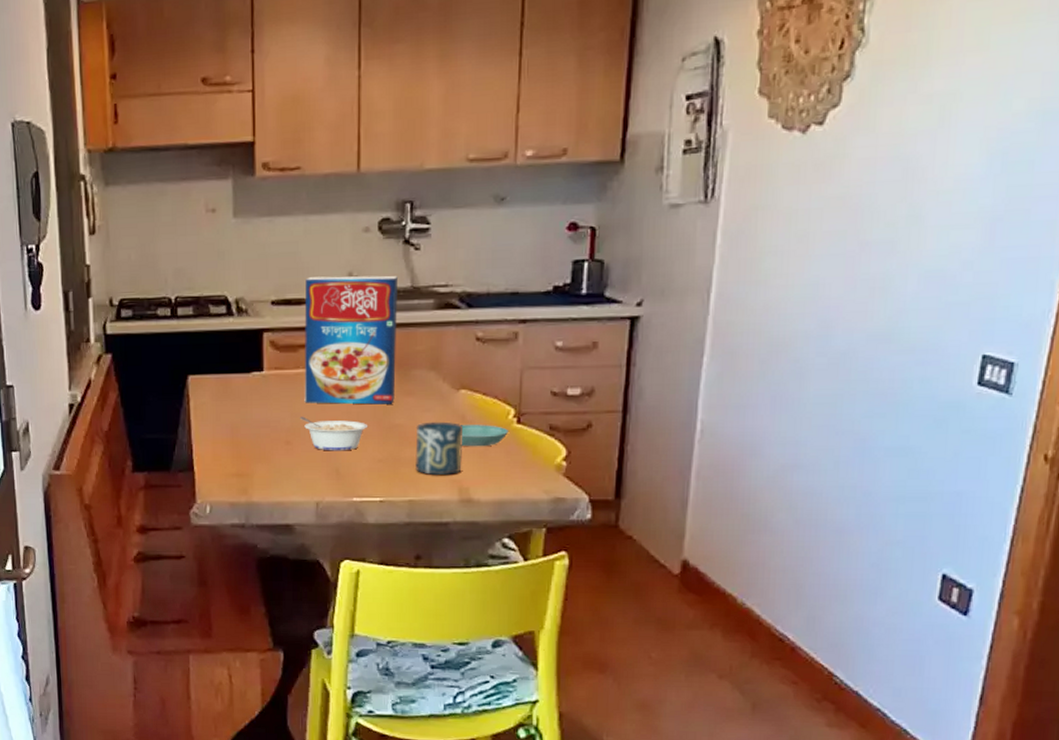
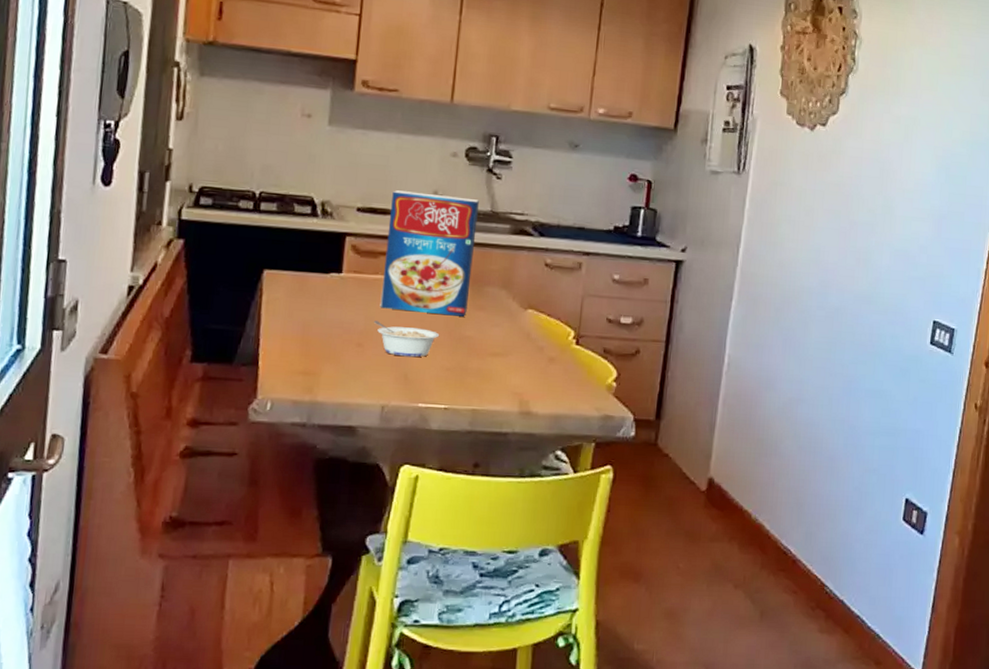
cup: present [415,421,464,476] -> none [481,336,528,388]
saucer: present [461,425,508,447] -> none [524,342,568,364]

